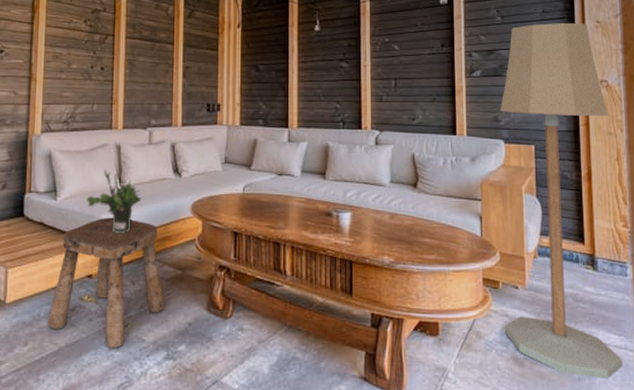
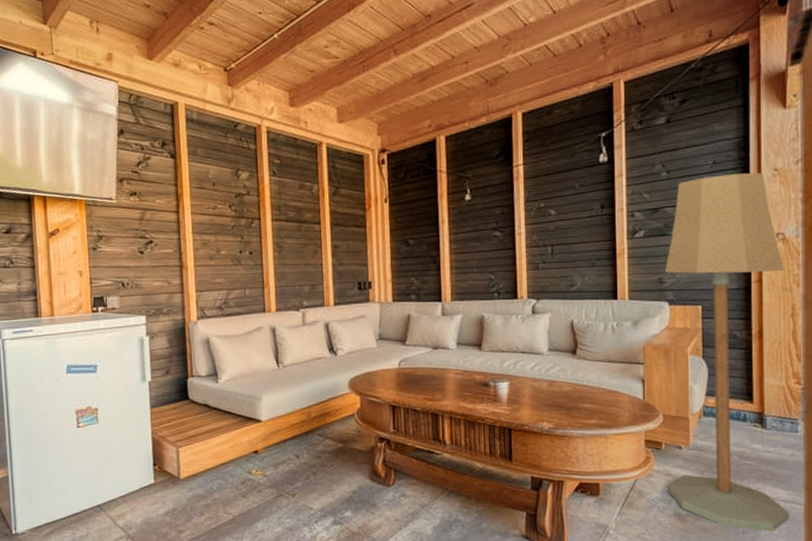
stool: present [48,217,165,348] -> none [220,396,330,516]
potted plant: present [86,169,142,233] -> none [246,351,300,411]

